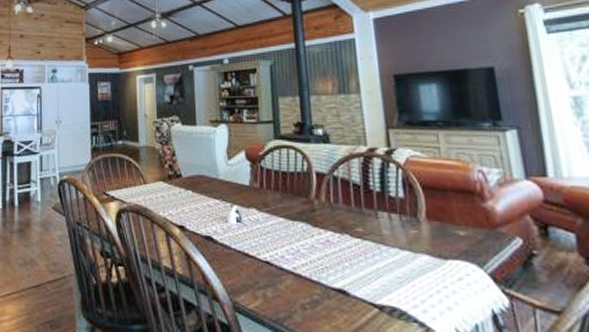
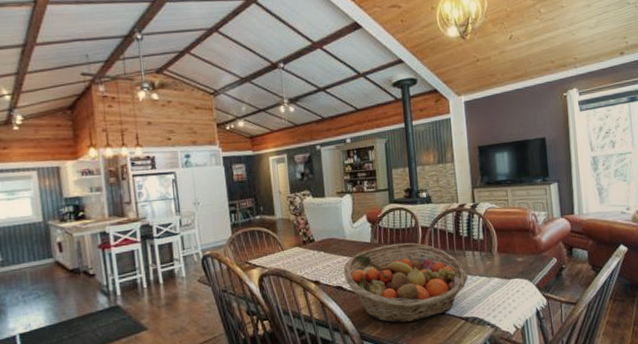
fruit basket: none [214,190,383,300] -> present [343,243,468,323]

